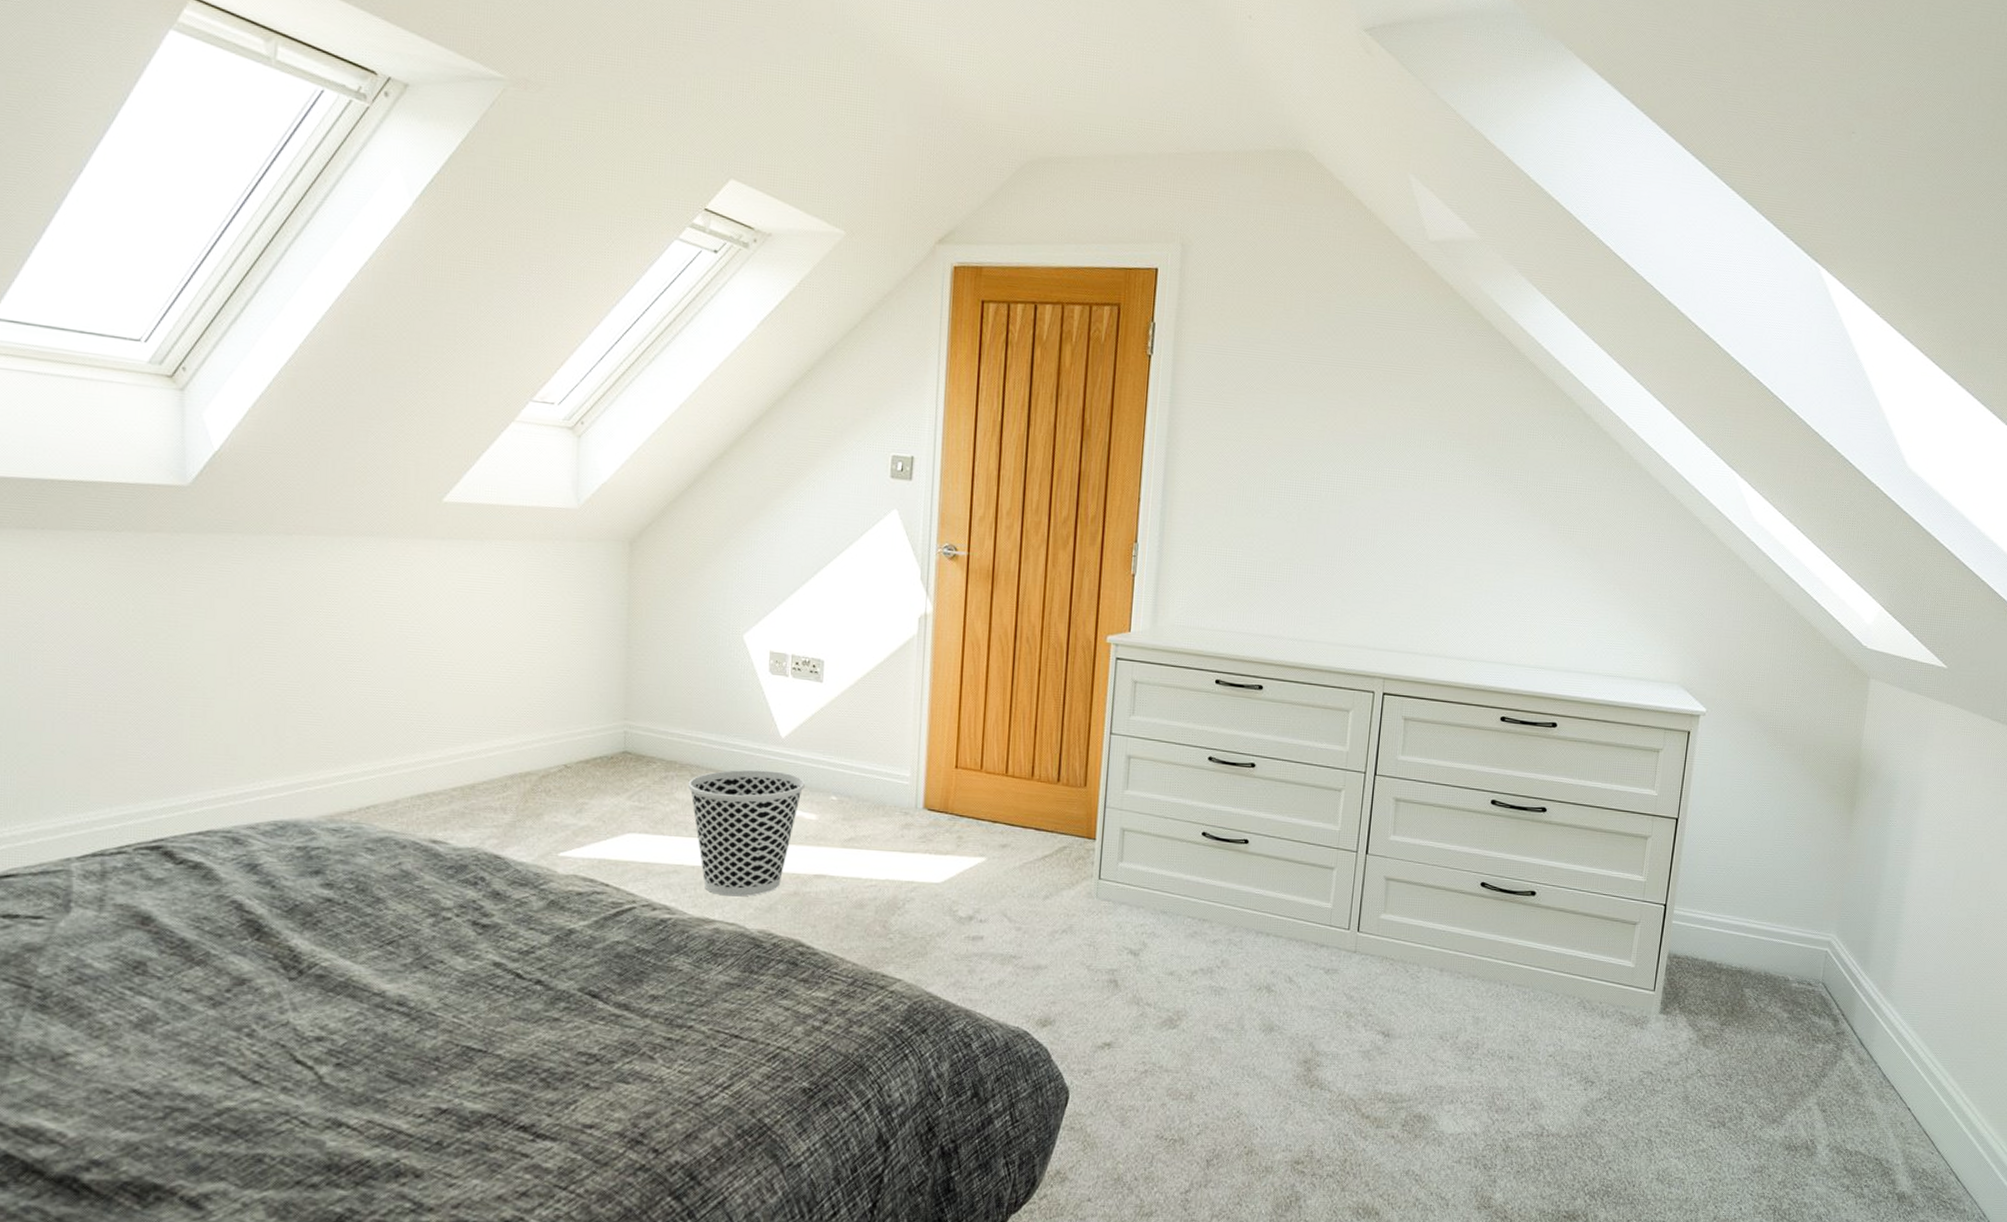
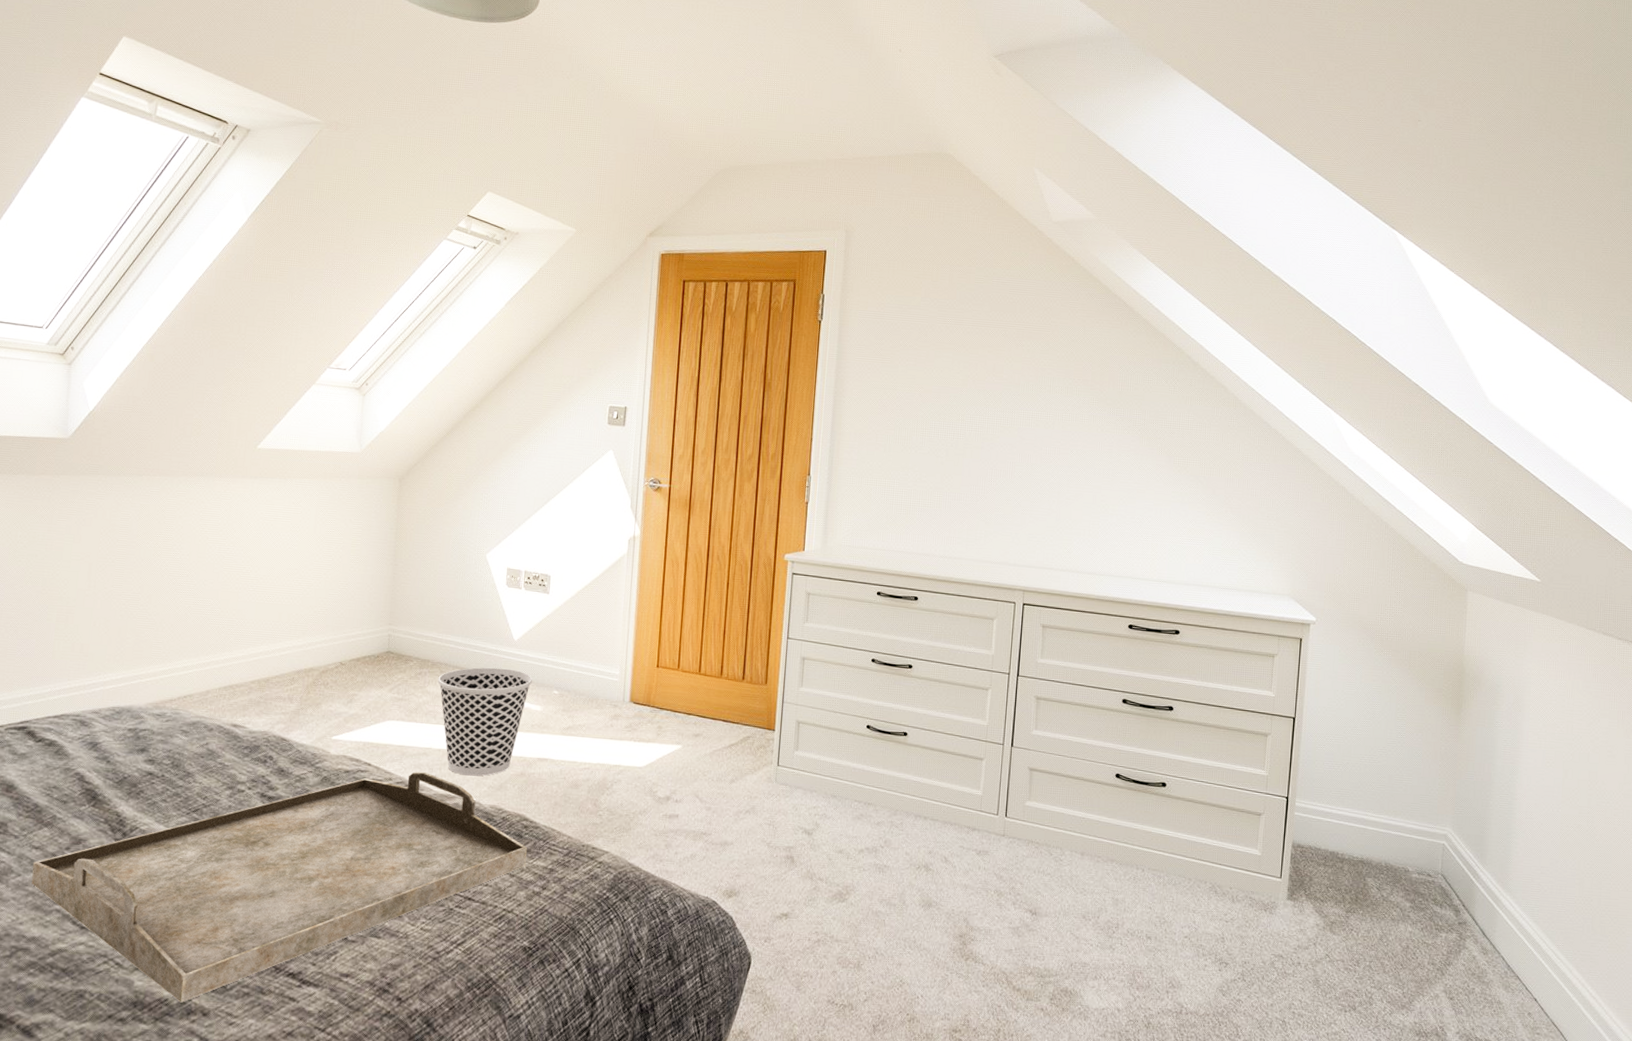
serving tray: none [184,893,805,1164] -> present [31,772,528,1003]

